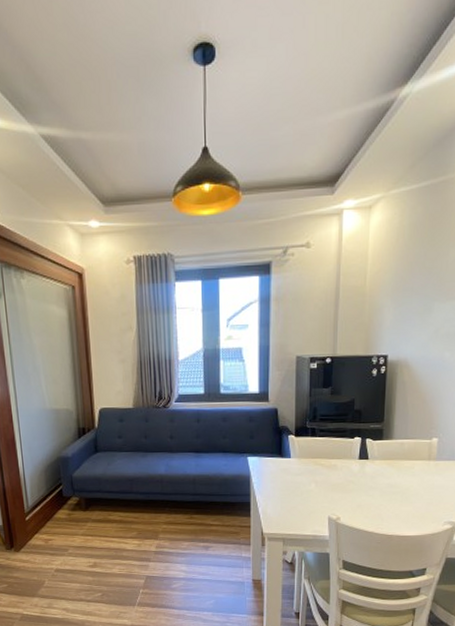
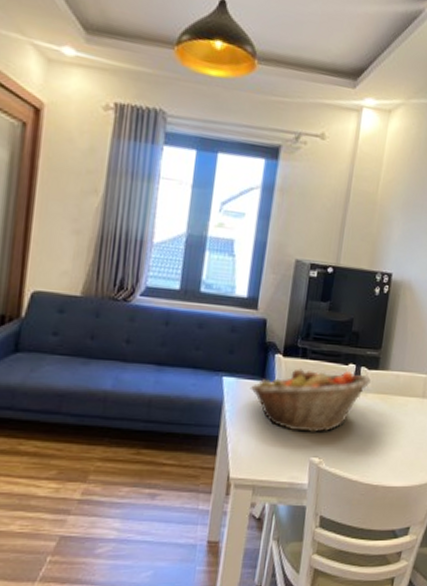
fruit basket: none [270,443,376,496] -> present [249,368,371,434]

